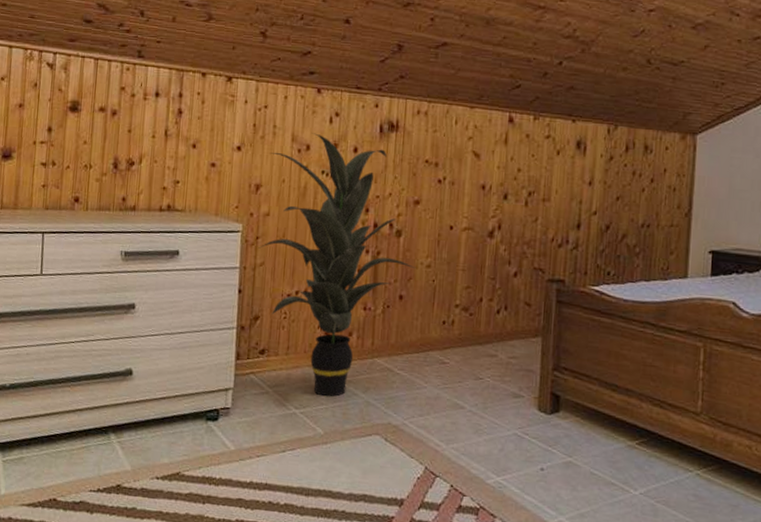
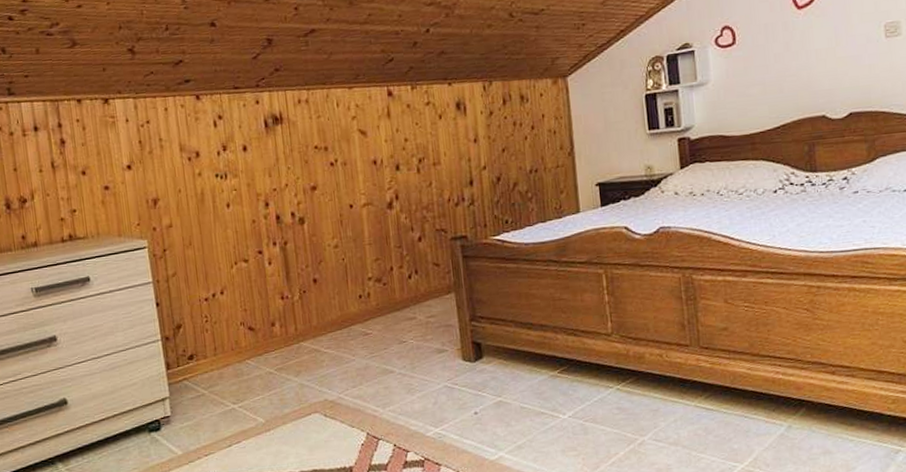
indoor plant: present [258,133,416,397] -> none [160,139,325,388]

